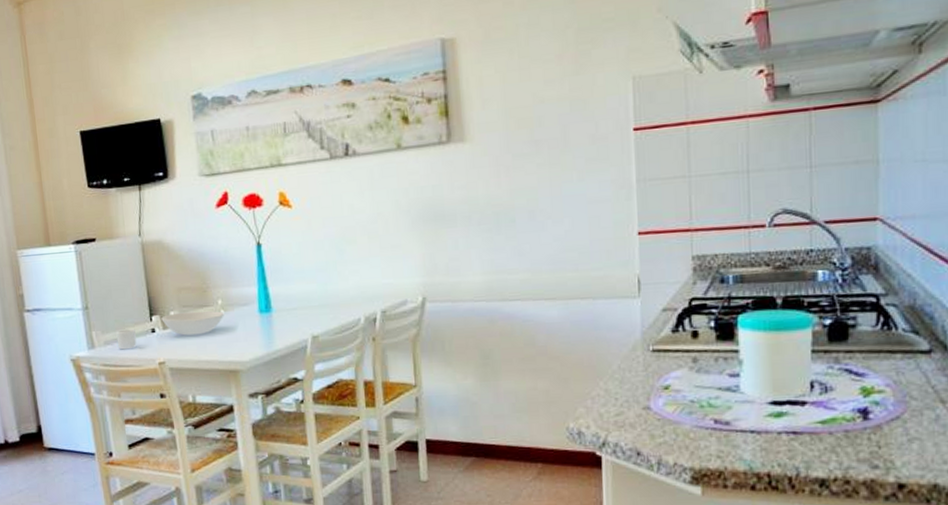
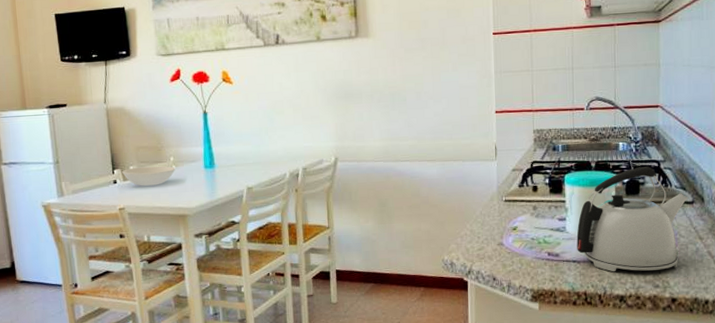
cup: present [116,329,137,350] -> none [82,180,101,198]
kettle: none [755,302,924,447] -> present [576,166,689,272]

